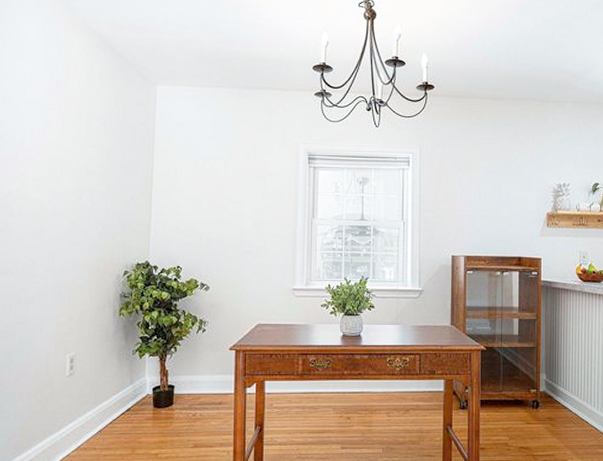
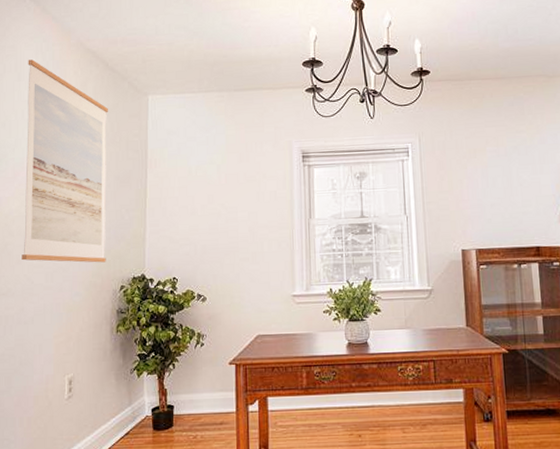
wall art: none [22,37,114,248] -> present [22,60,108,263]

